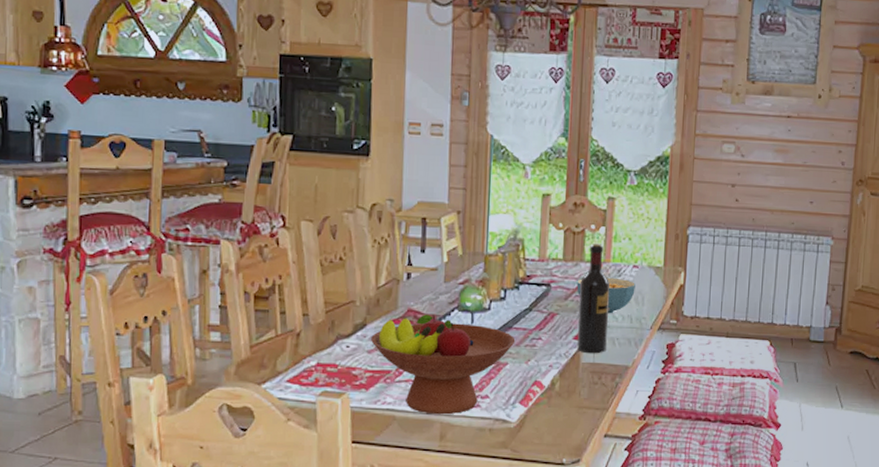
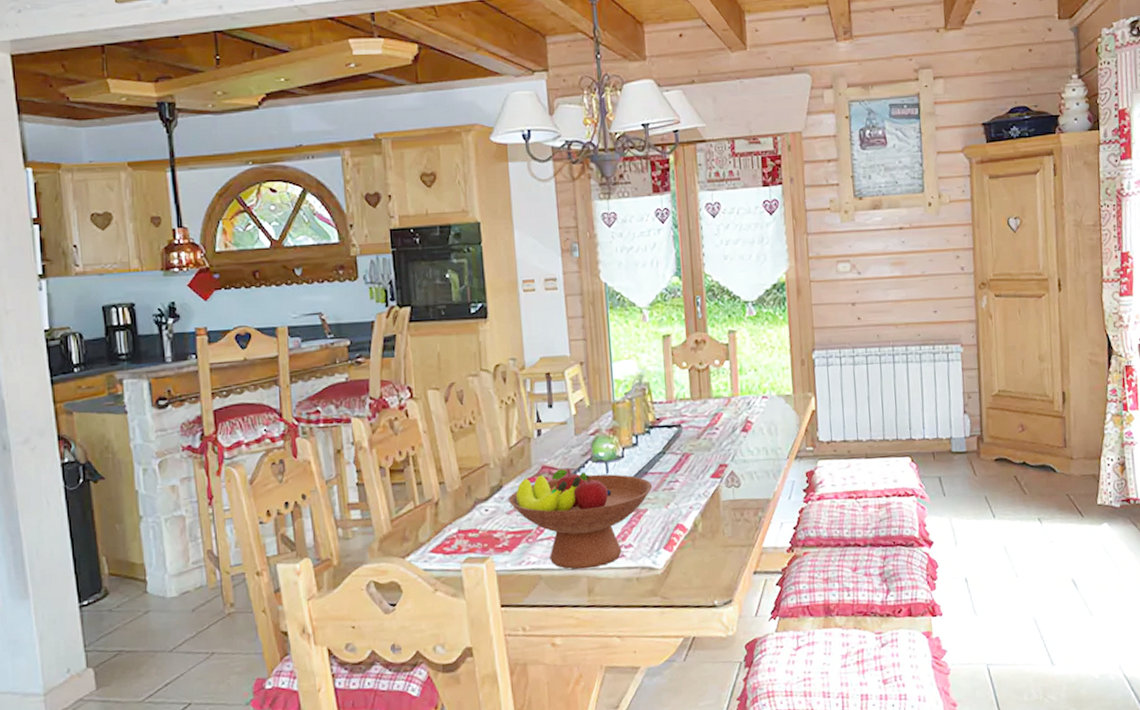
cereal bowl: present [576,277,635,314] -> none [707,411,767,448]
wine bottle: present [577,244,609,354] -> none [711,378,745,491]

